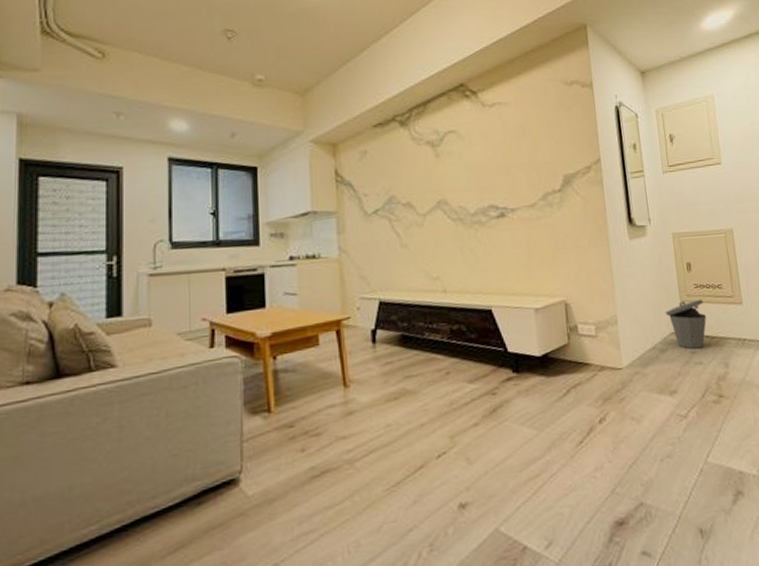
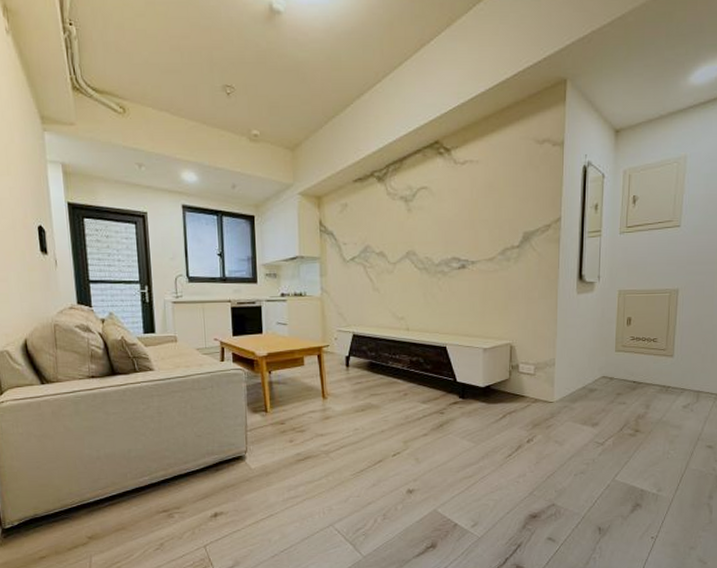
trash can: present [665,299,707,349] -> none [599,350,638,391]

